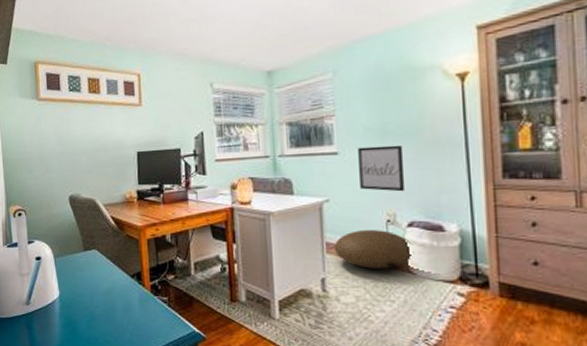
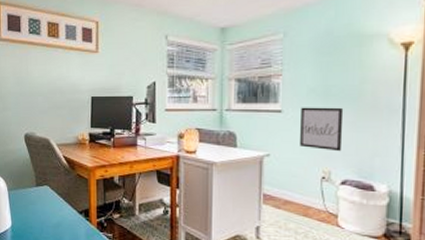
pouf: present [333,230,415,269] -> none [270,185,345,222]

